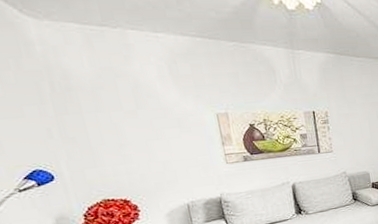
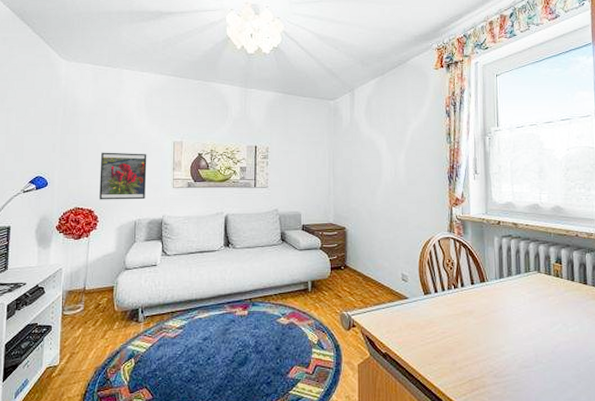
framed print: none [122,129,195,188] -> present [99,152,147,200]

